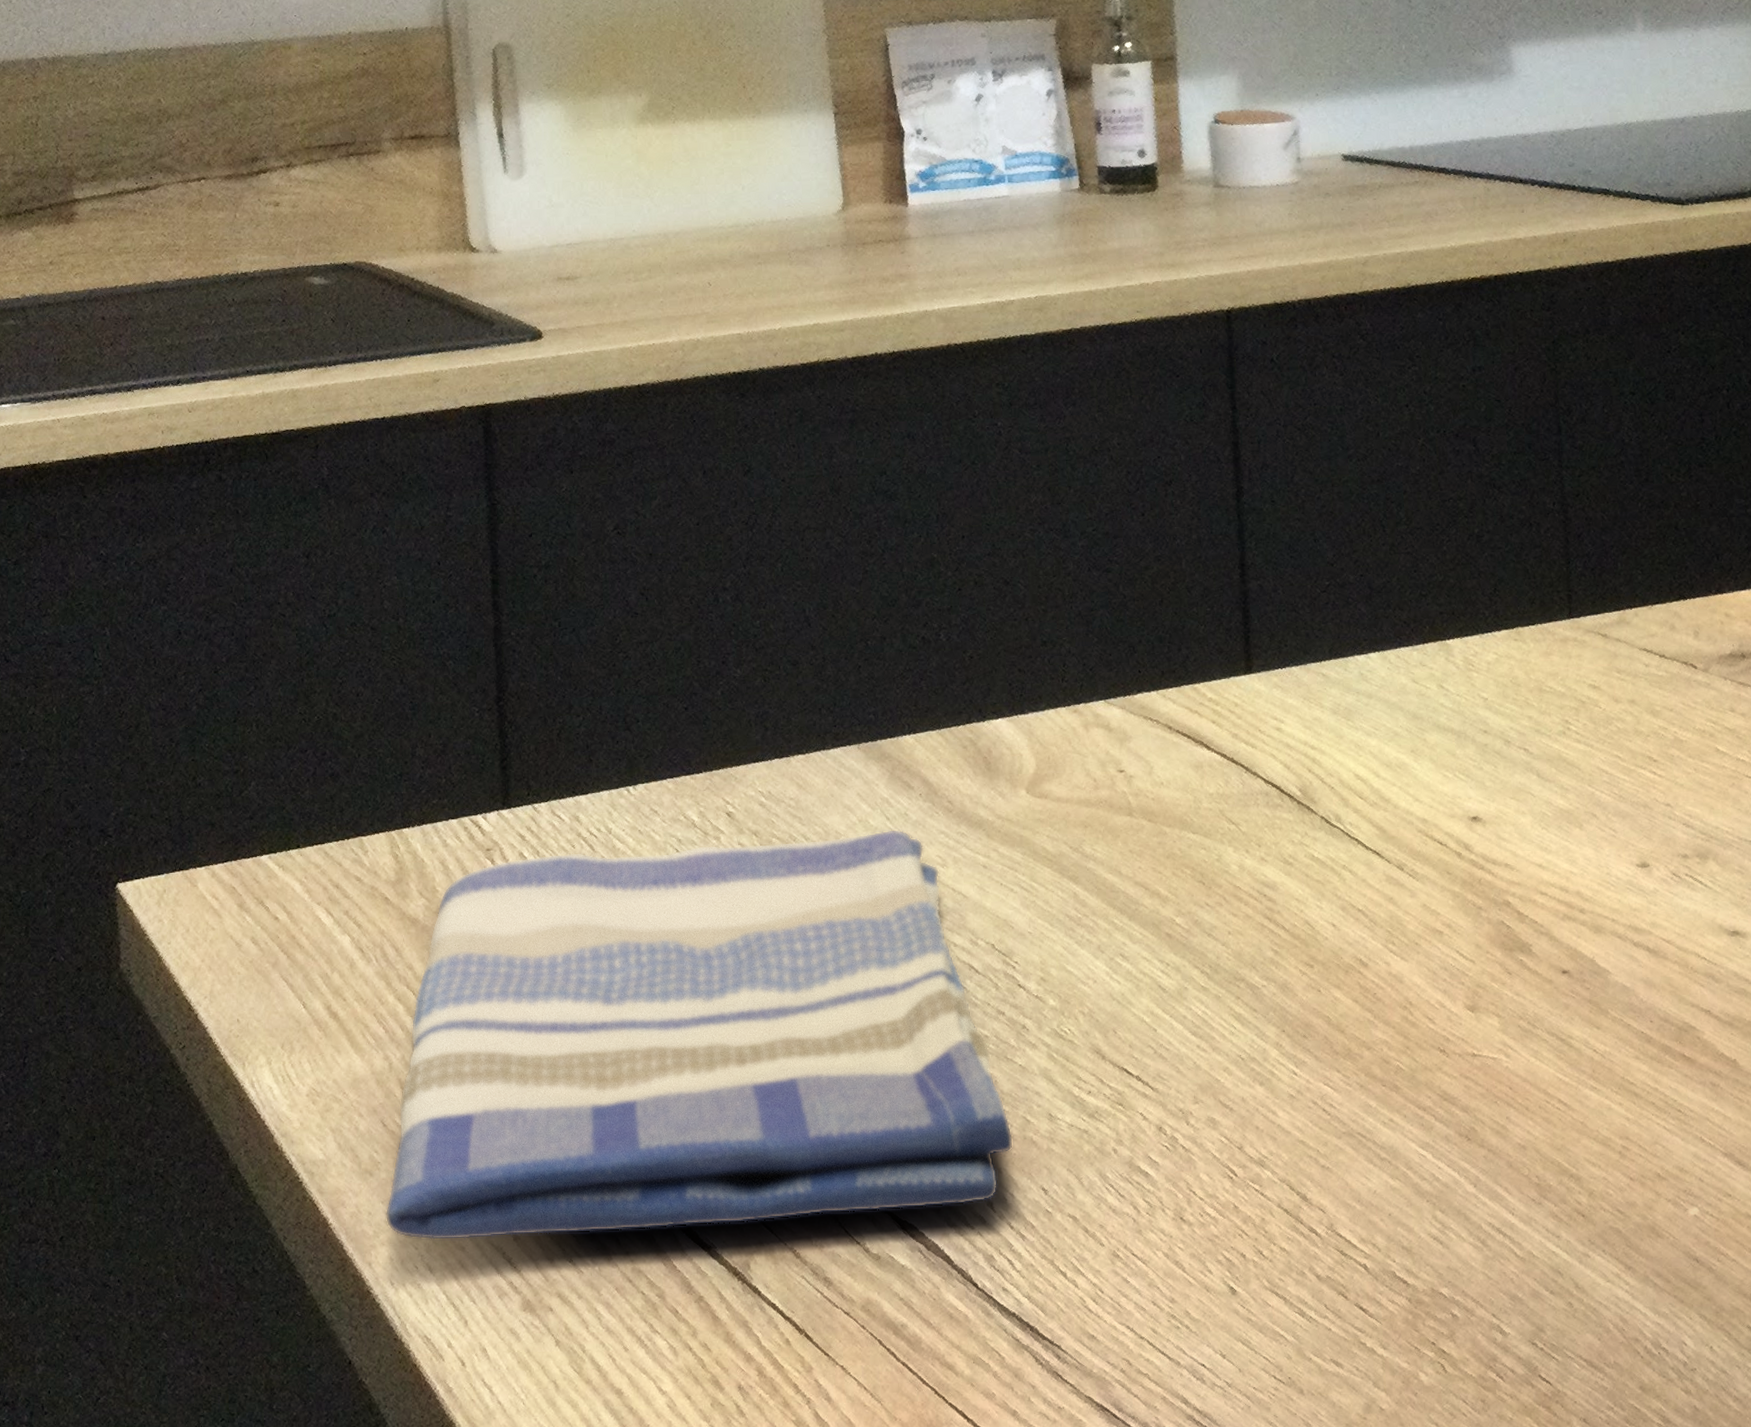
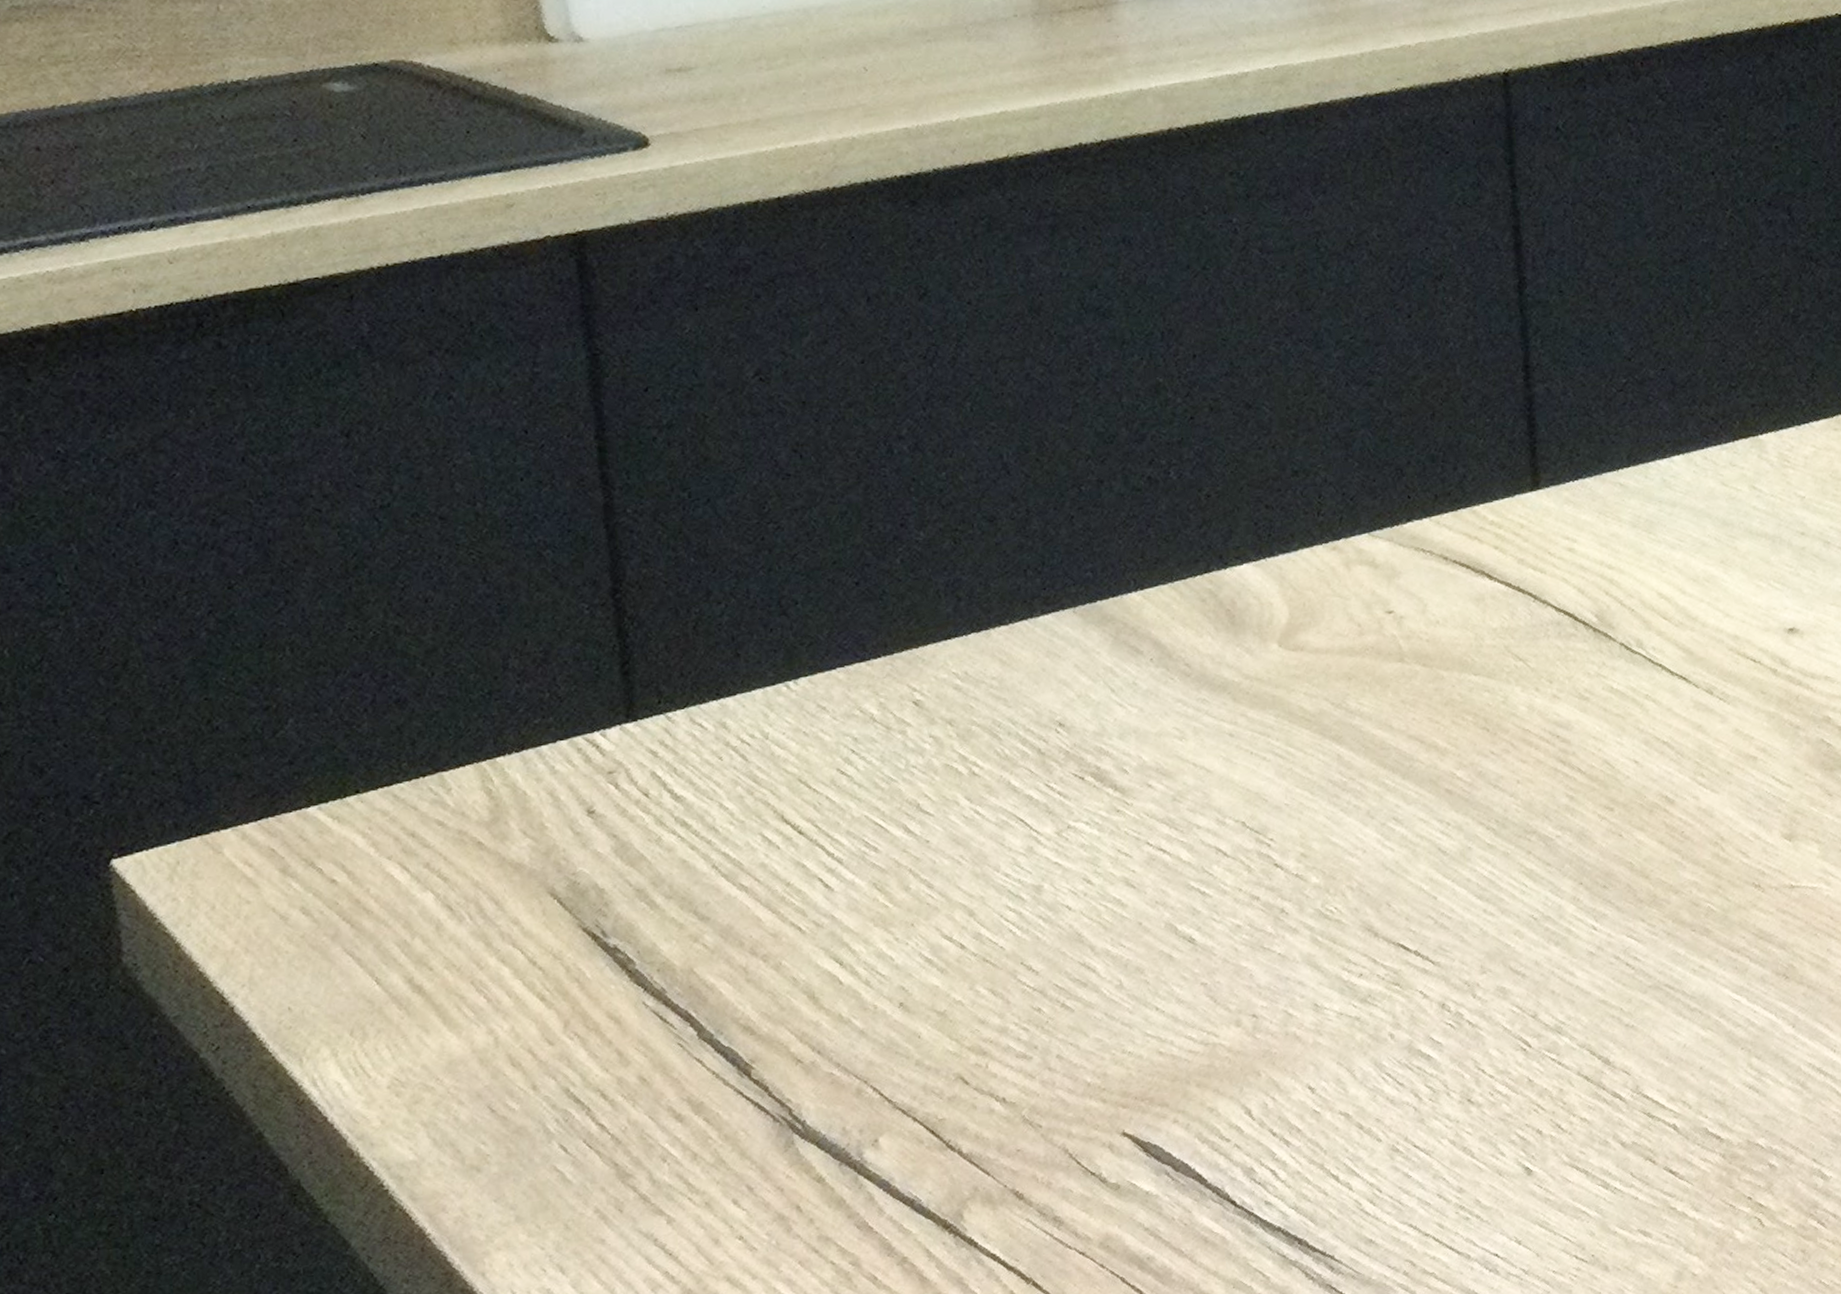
dish towel: present [385,828,1014,1241] -> none [499,701,1274,1238]

